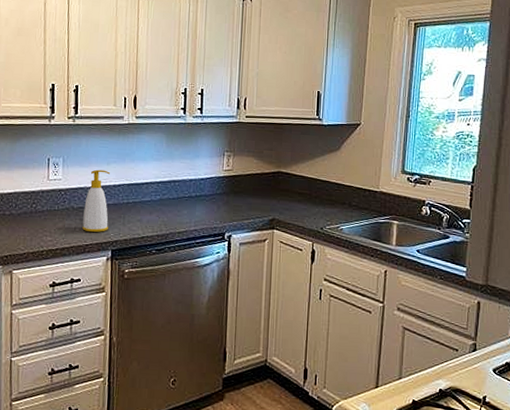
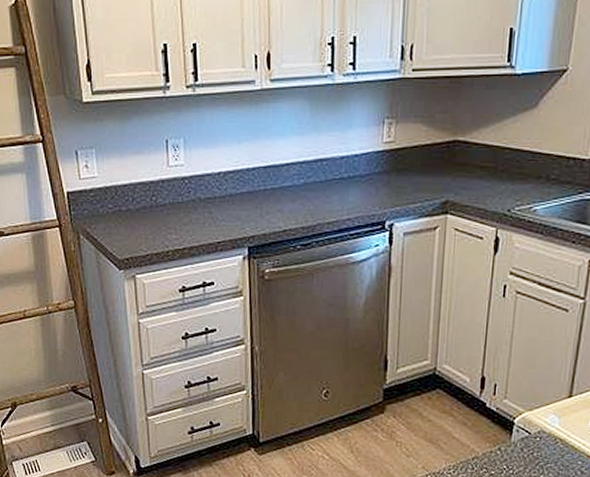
soap bottle: present [82,169,111,233] -> none [212,150,243,228]

